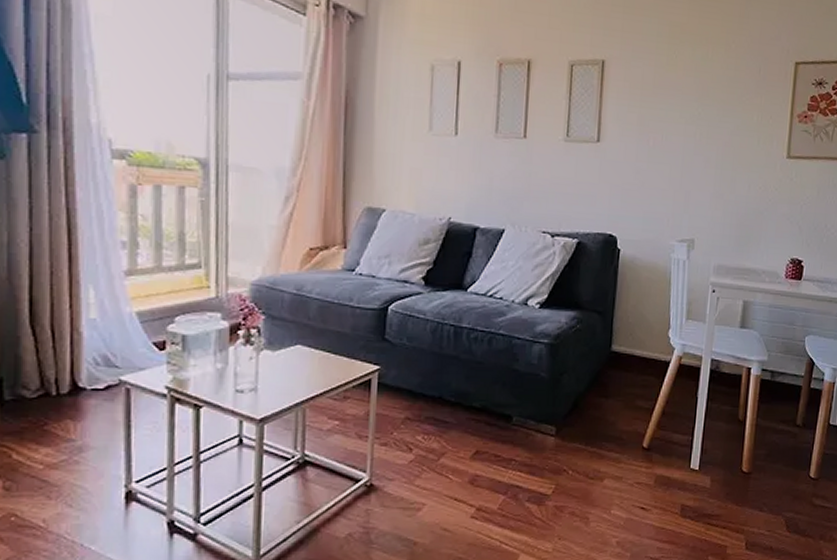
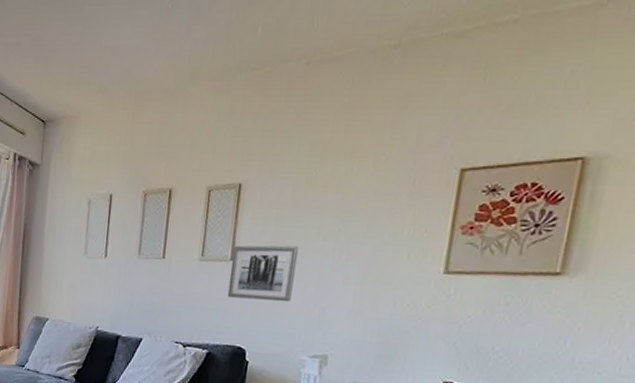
wall art: none [595,126,664,186] -> present [227,245,299,302]

